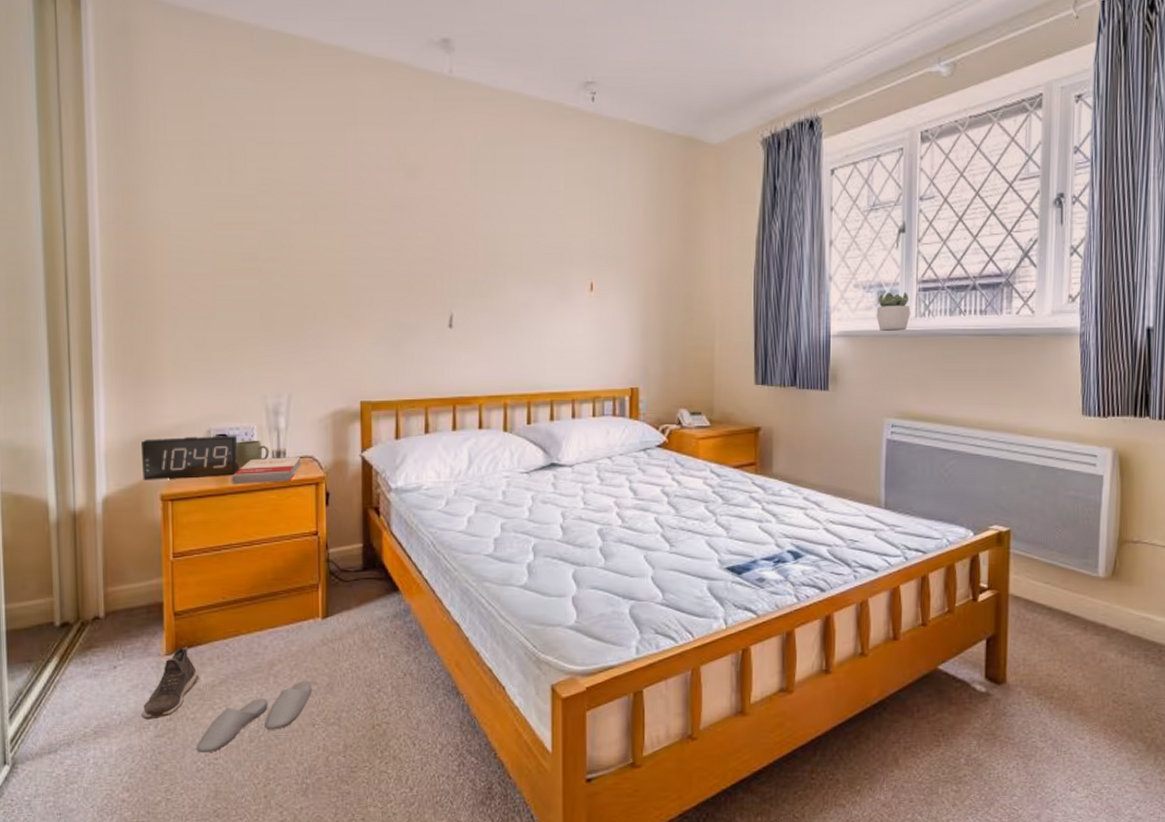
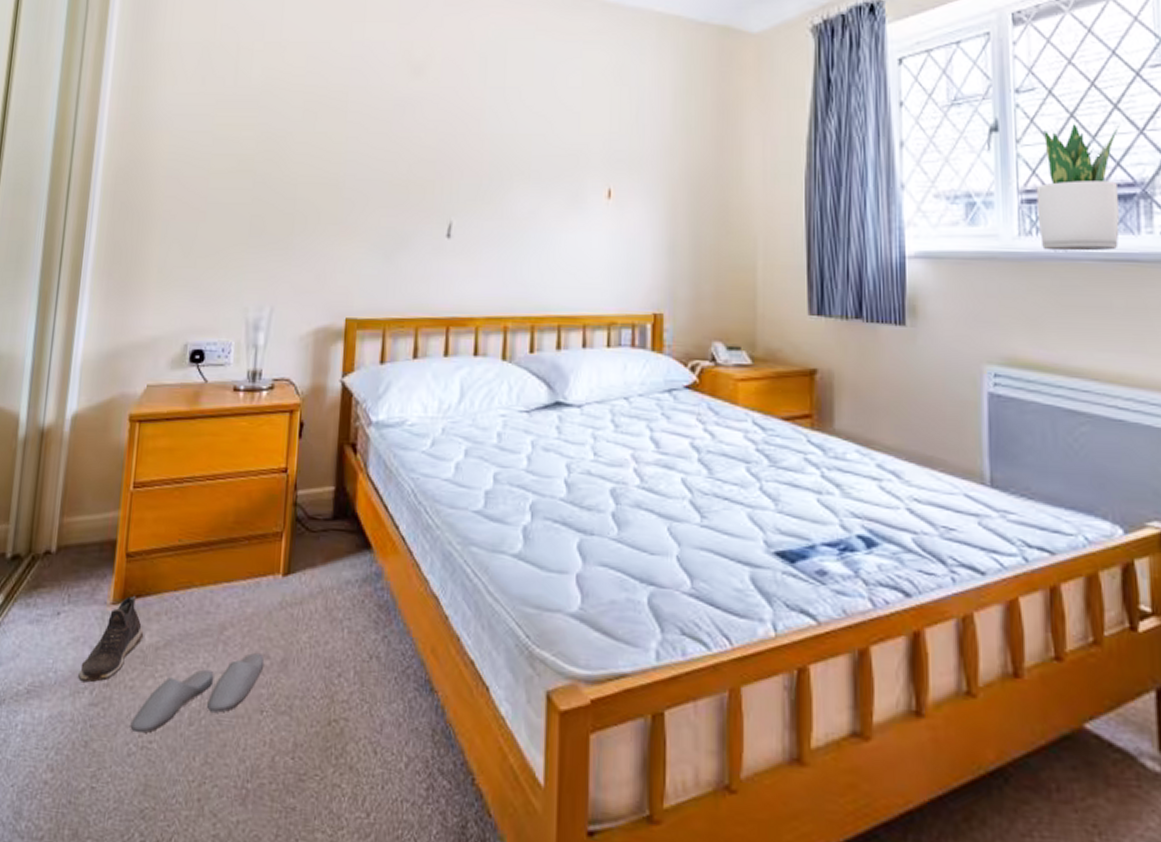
alarm clock: present [140,436,240,480] -> none [114,350,214,398]
book: present [230,457,301,485] -> none [201,378,277,408]
mug: present [236,440,270,468] -> none [210,357,245,389]
succulent plant: present [876,291,911,331] -> none [965,203,1012,253]
planter: none [930,226,995,328] -> present [1036,123,1121,251]

